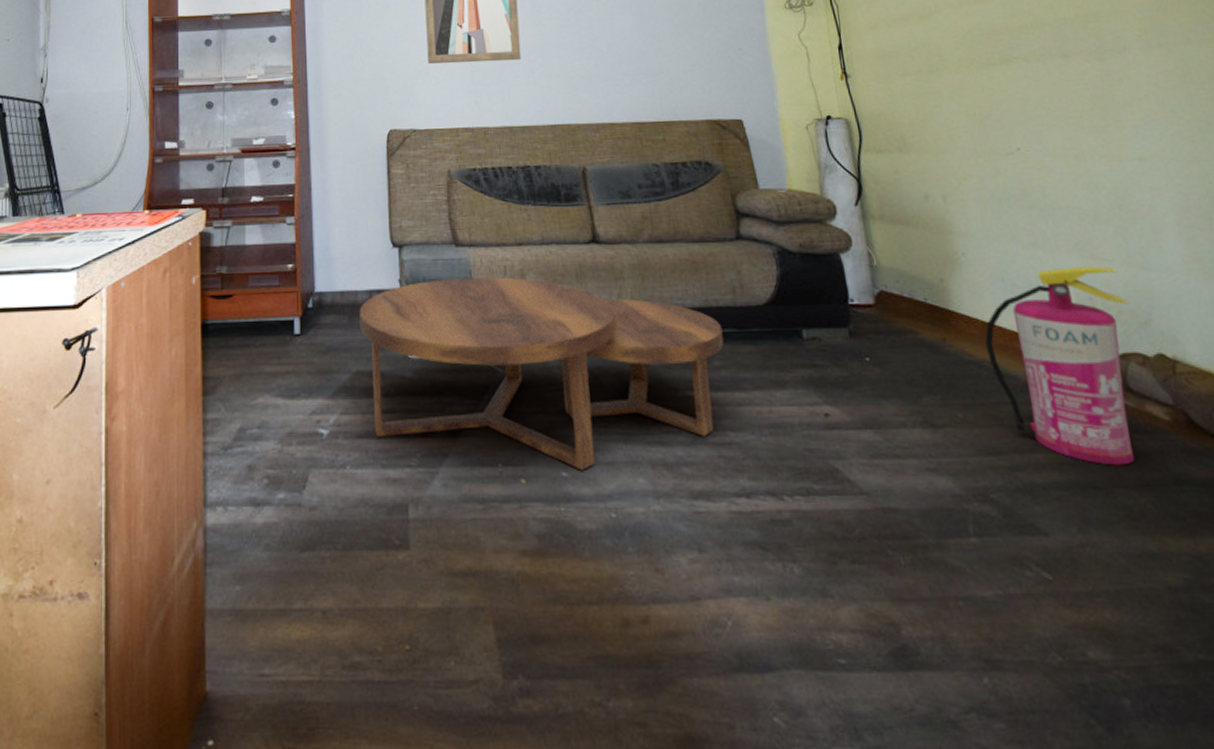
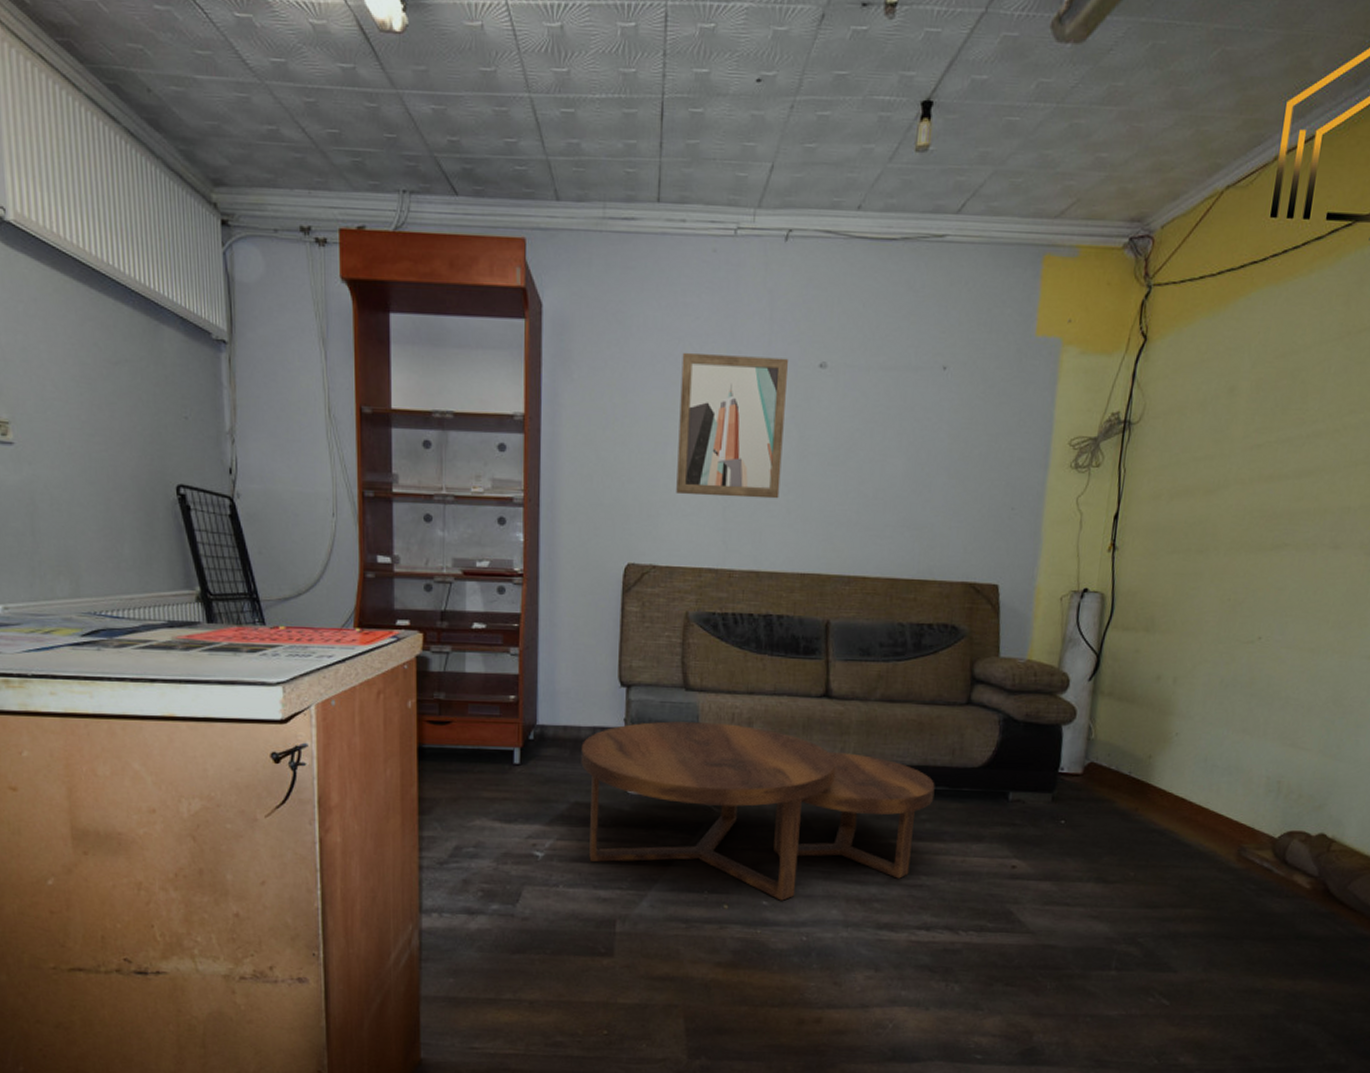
fire extinguisher: present [985,266,1135,466] -> none [1171,753,1312,922]

